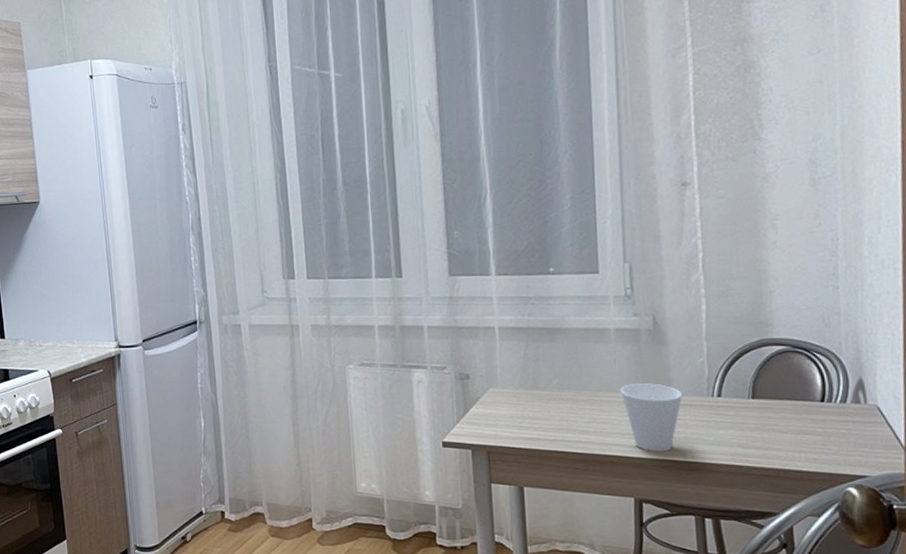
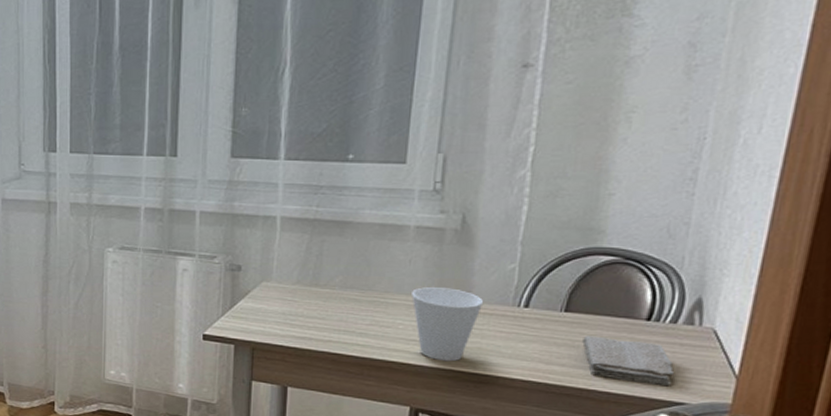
washcloth: none [771,419,852,462] -> present [582,335,674,386]

